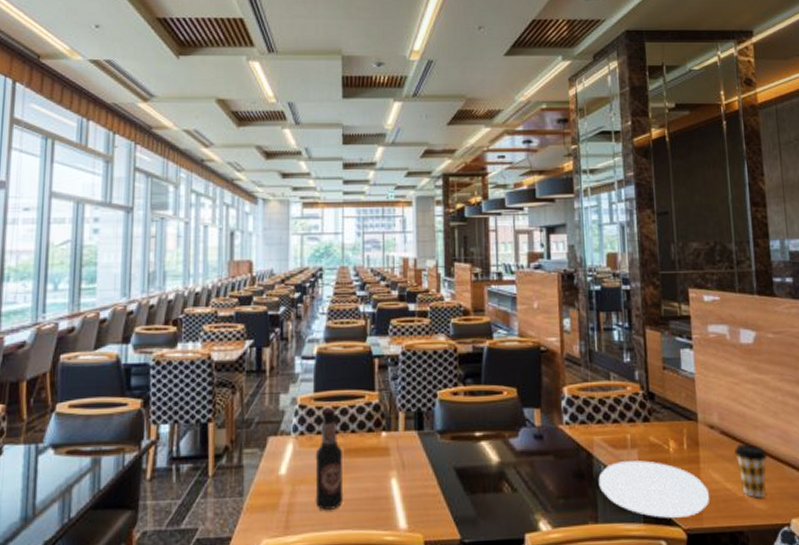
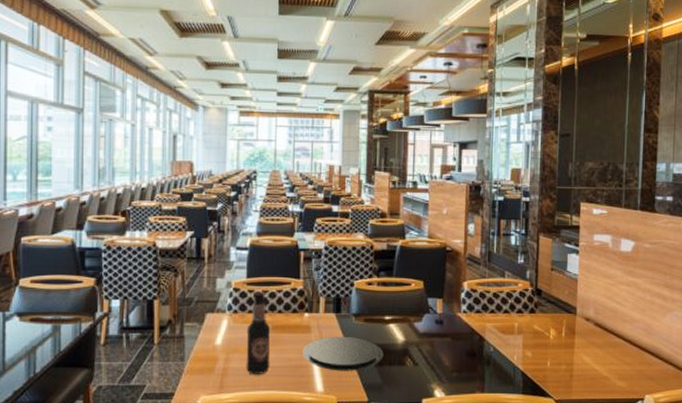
plate: none [380,458,476,502] -> present [301,336,384,371]
plate: present [598,460,709,518] -> none [487,344,579,391]
coffee cup: present [735,443,767,498] -> none [605,333,632,378]

